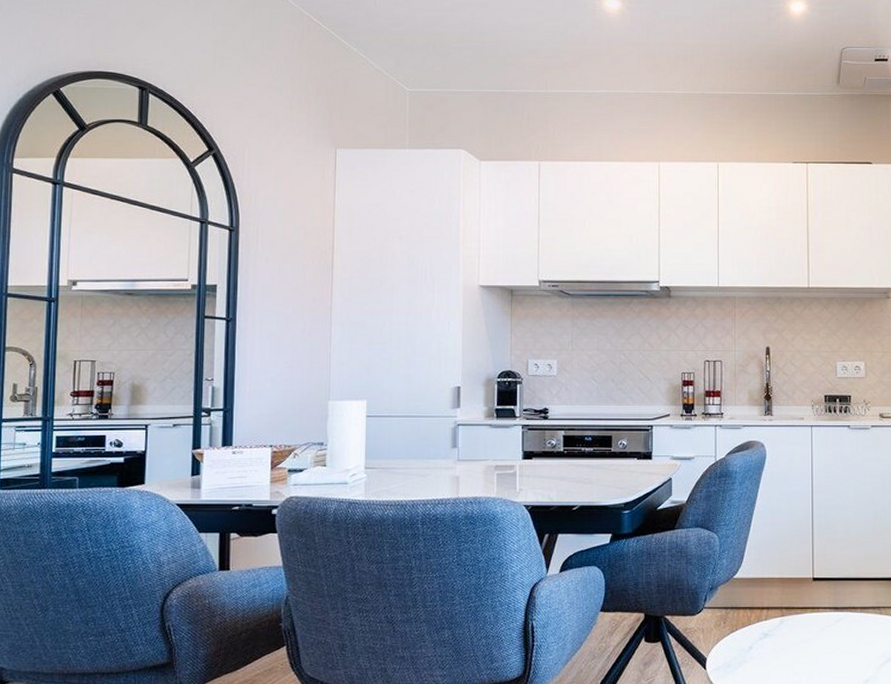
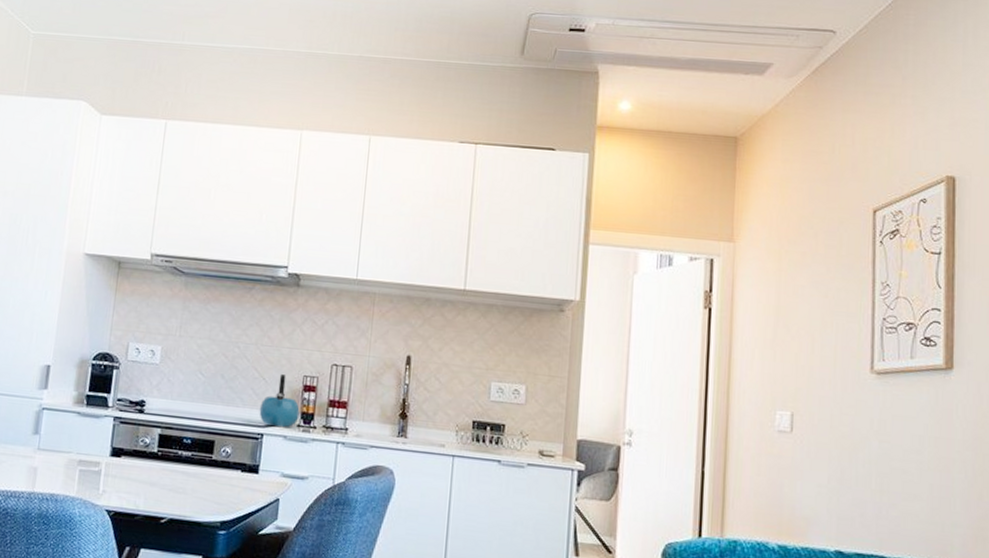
kettle: none [647,374,681,418] -> present [259,374,300,428]

